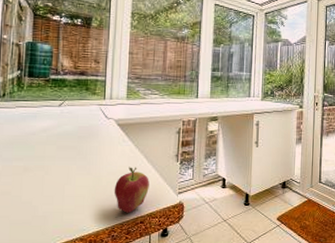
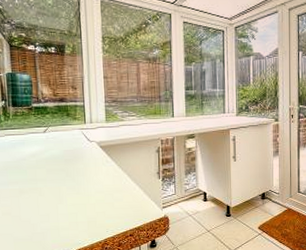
fruit: present [114,167,149,213] -> none [103,185,135,227]

